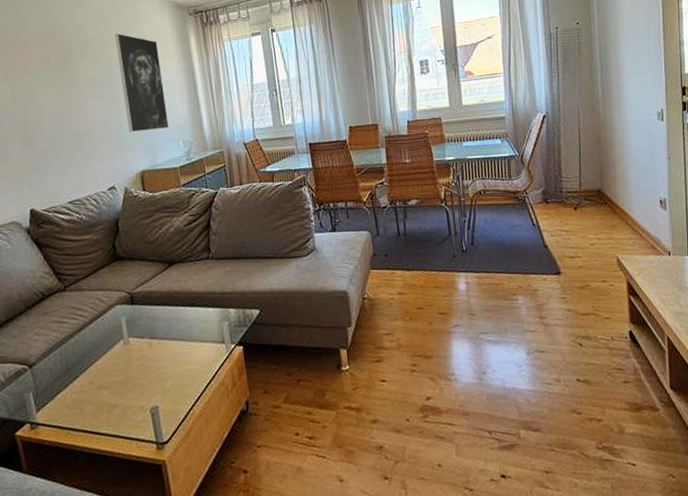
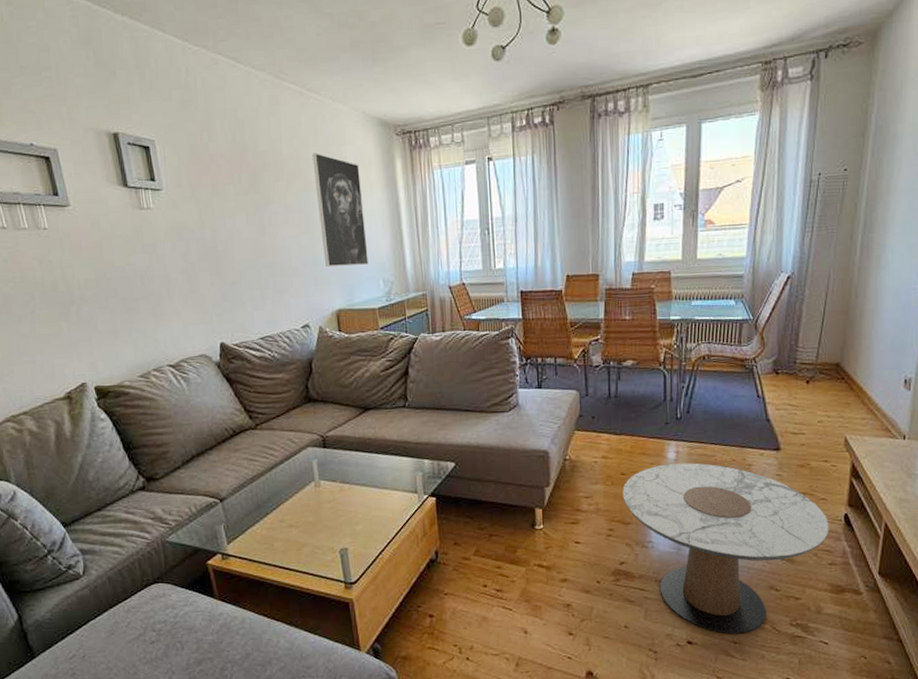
side table: none [420,292,618,464] -> present [622,463,829,634]

